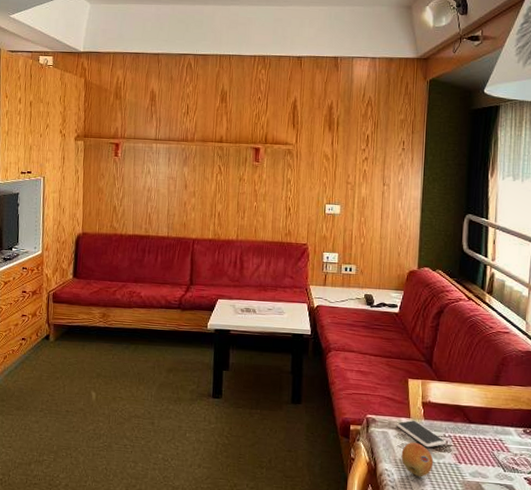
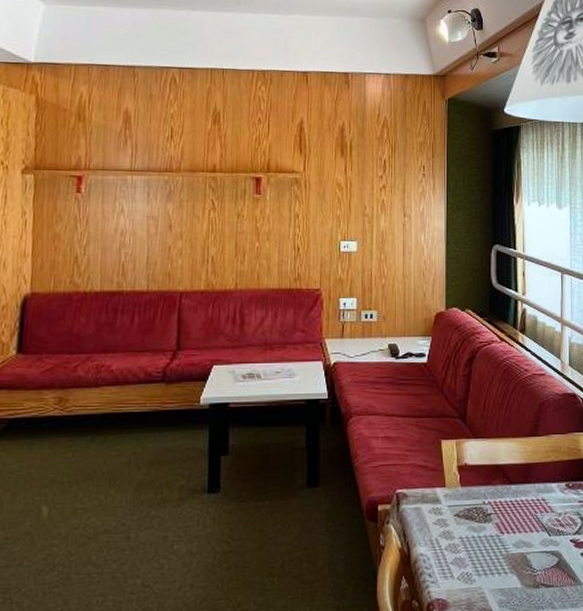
smartphone: present [397,420,447,448] -> none [431,488,486,520]
fruit: present [401,442,434,477] -> none [437,515,474,558]

